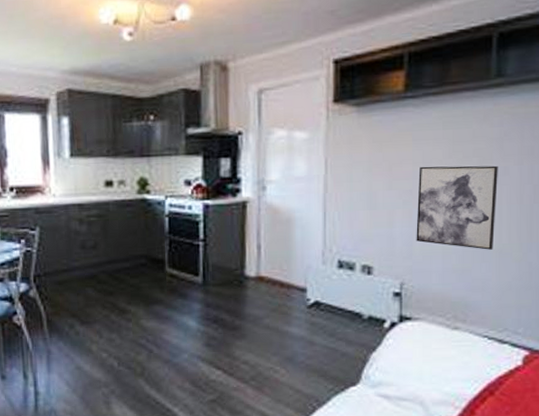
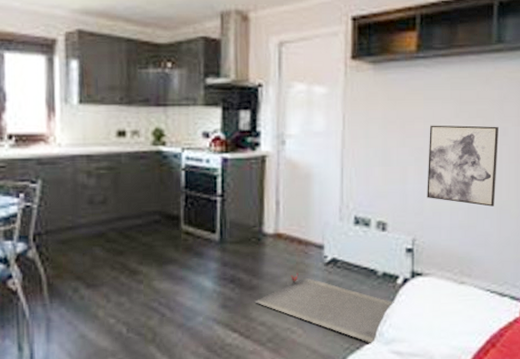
door mat: none [237,315,381,386] -> present [254,273,394,344]

